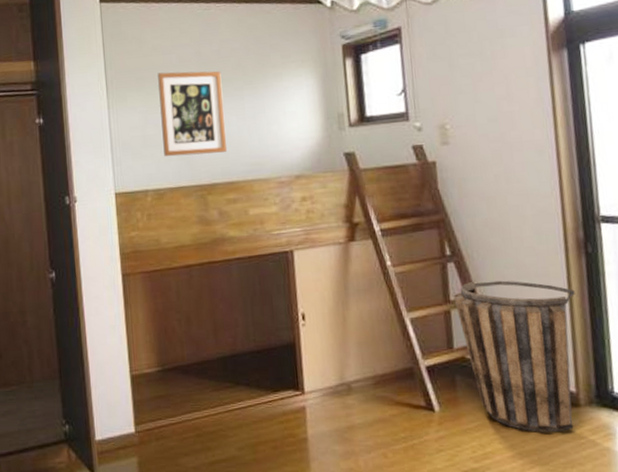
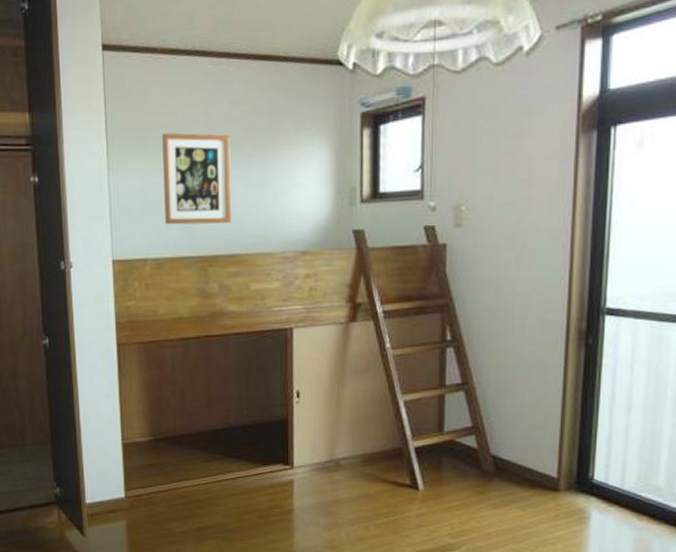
basket: present [453,280,575,432] -> none [449,367,570,513]

